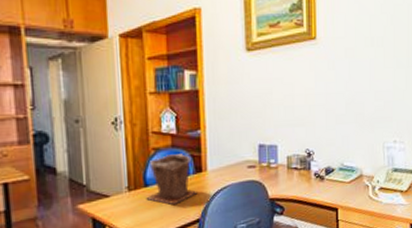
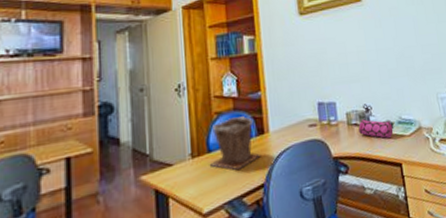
pencil case: none [298,164,335,184] -> present [358,119,394,139]

